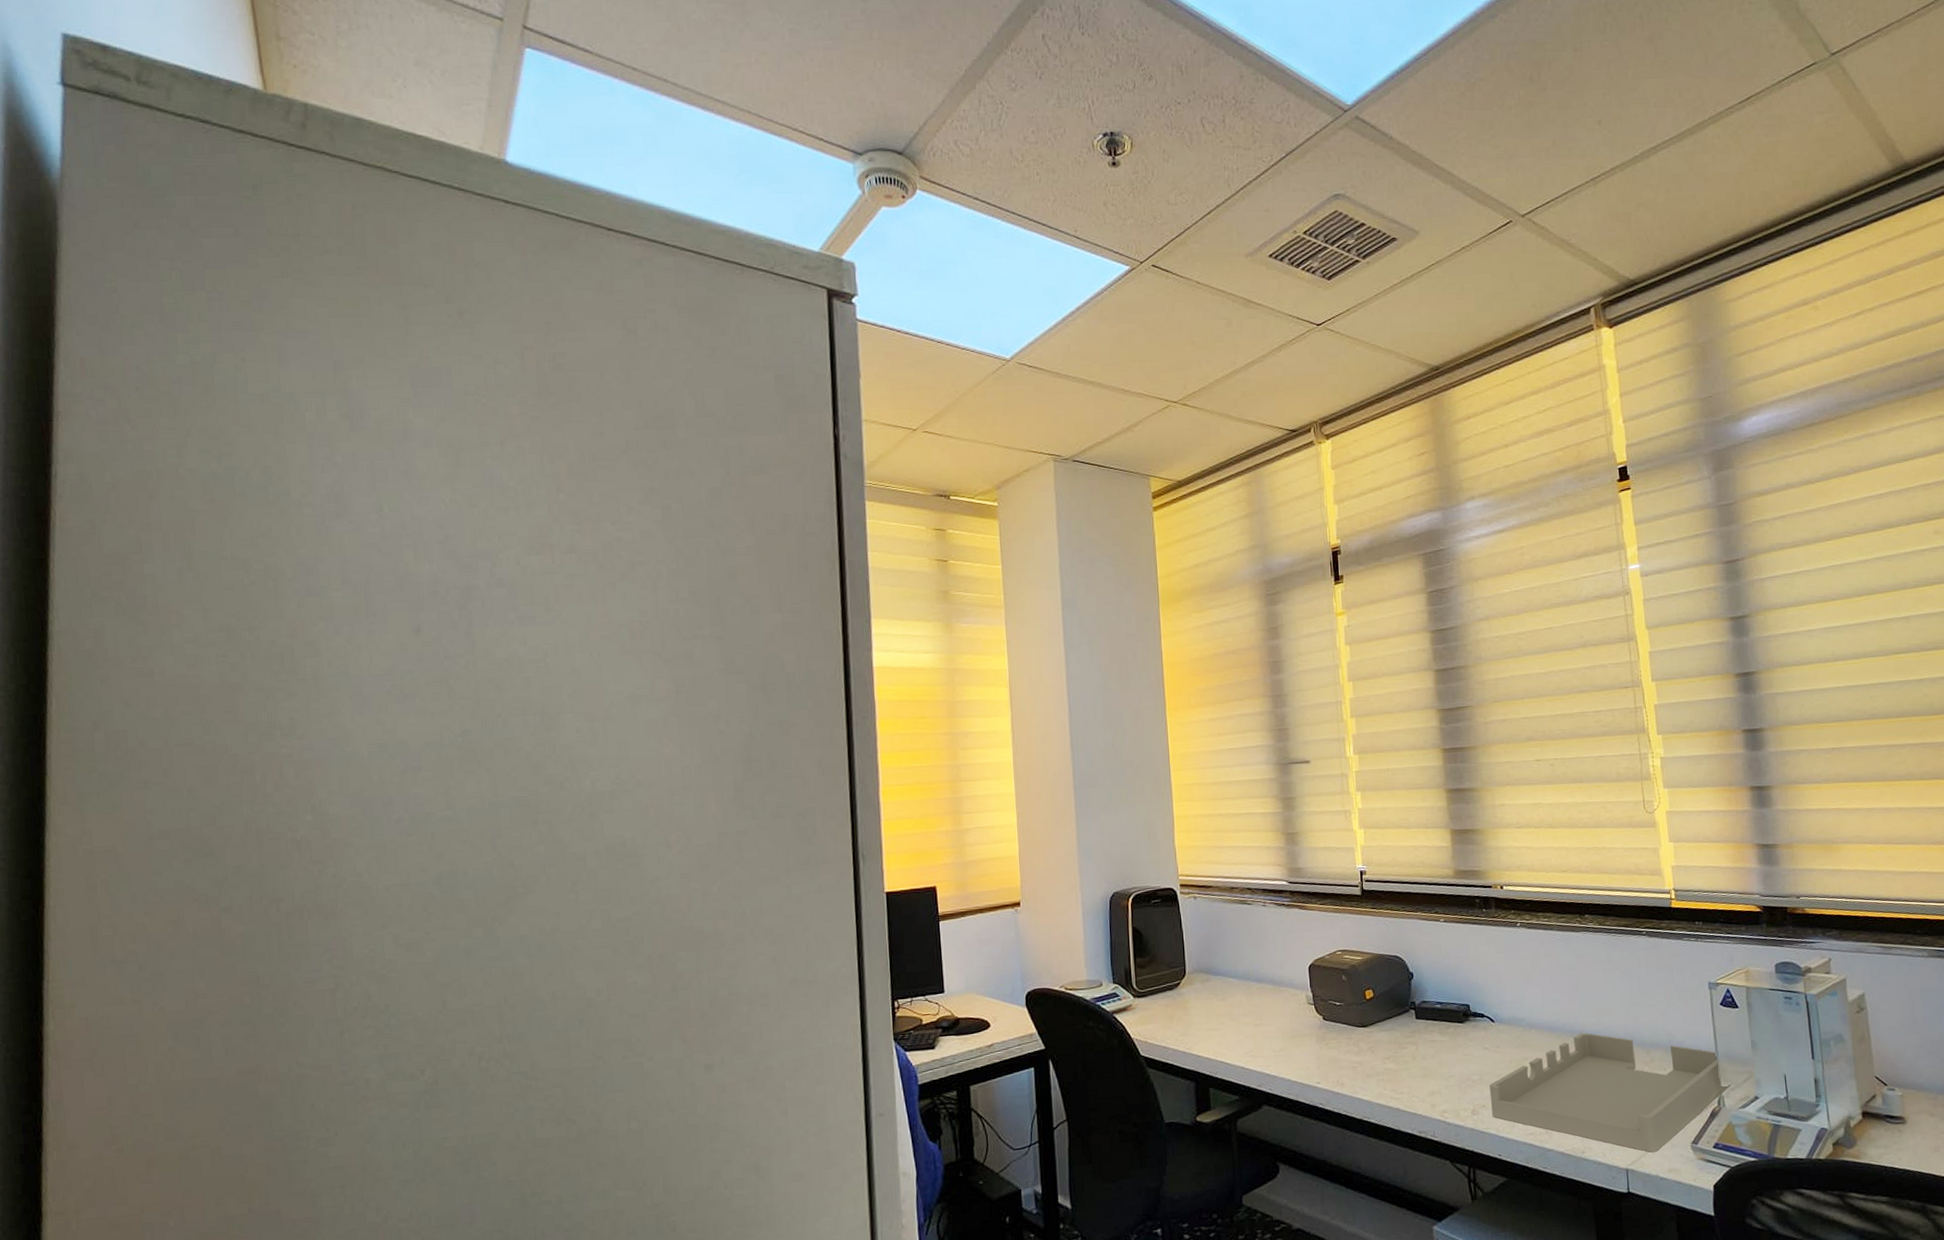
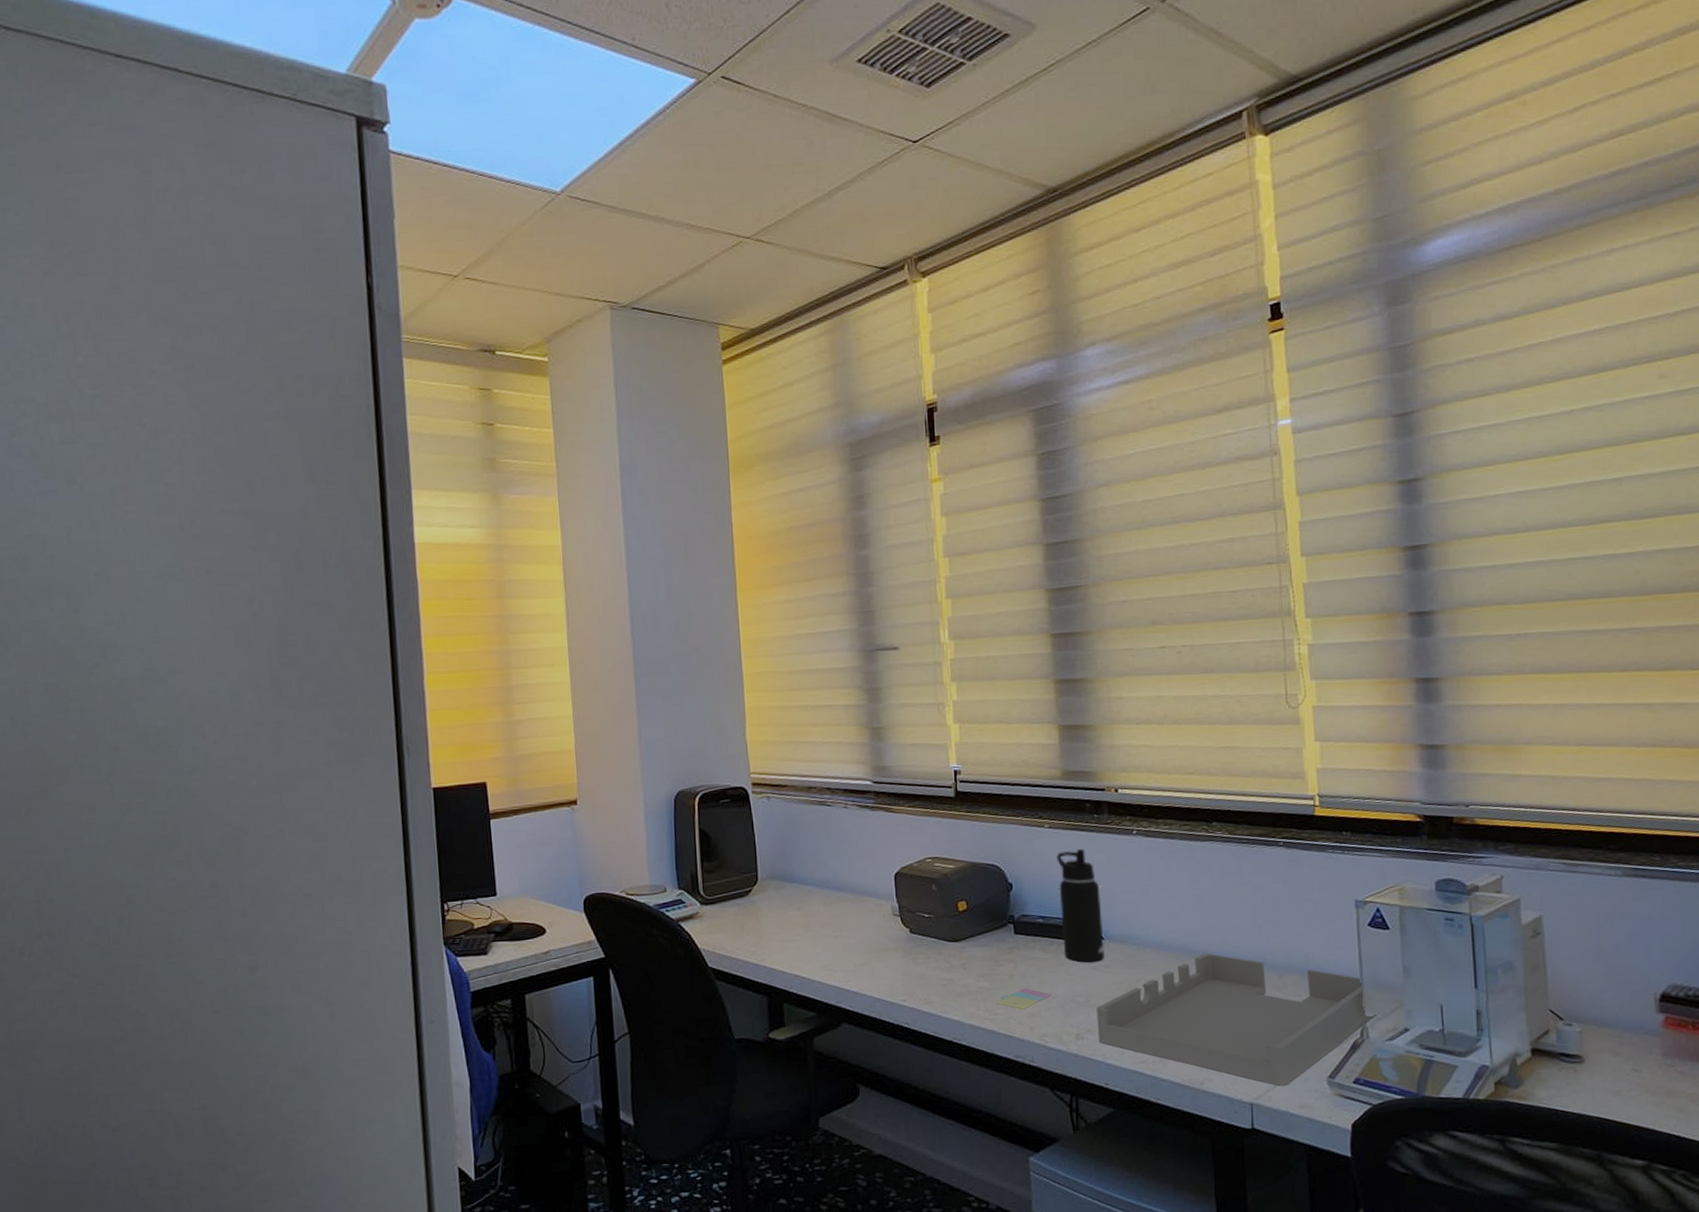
sticky notes: none [1400,1069,1450,1088] -> present [996,988,1052,1010]
water bottle: none [1451,940,1495,1044] -> present [1057,849,1104,963]

